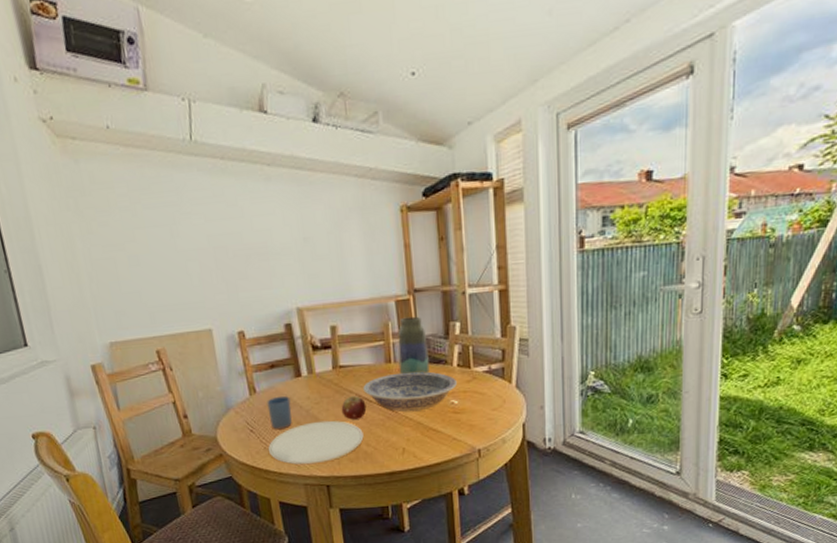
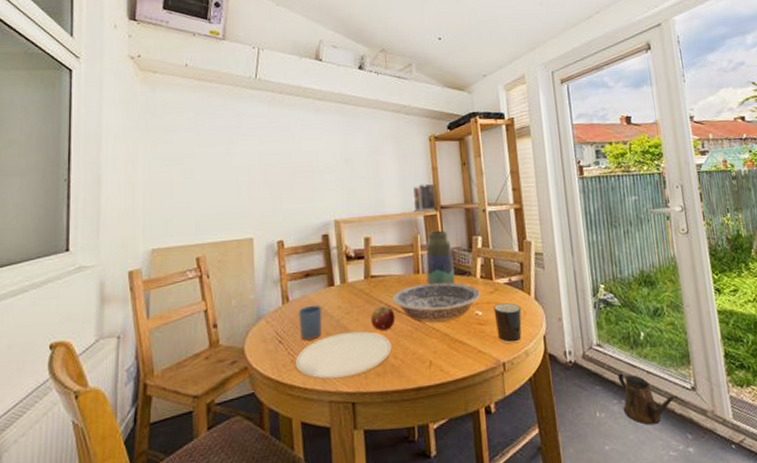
books: none [383,264,410,296] -> present [413,184,437,212]
mug: none [471,391,501,432] -> present [493,303,522,344]
watering can: none [598,457,660,506] -> present [617,371,678,425]

